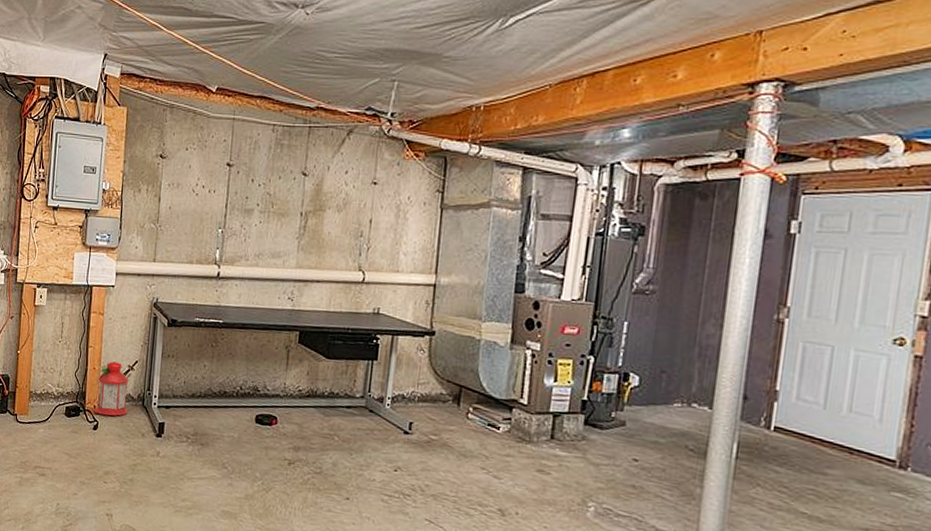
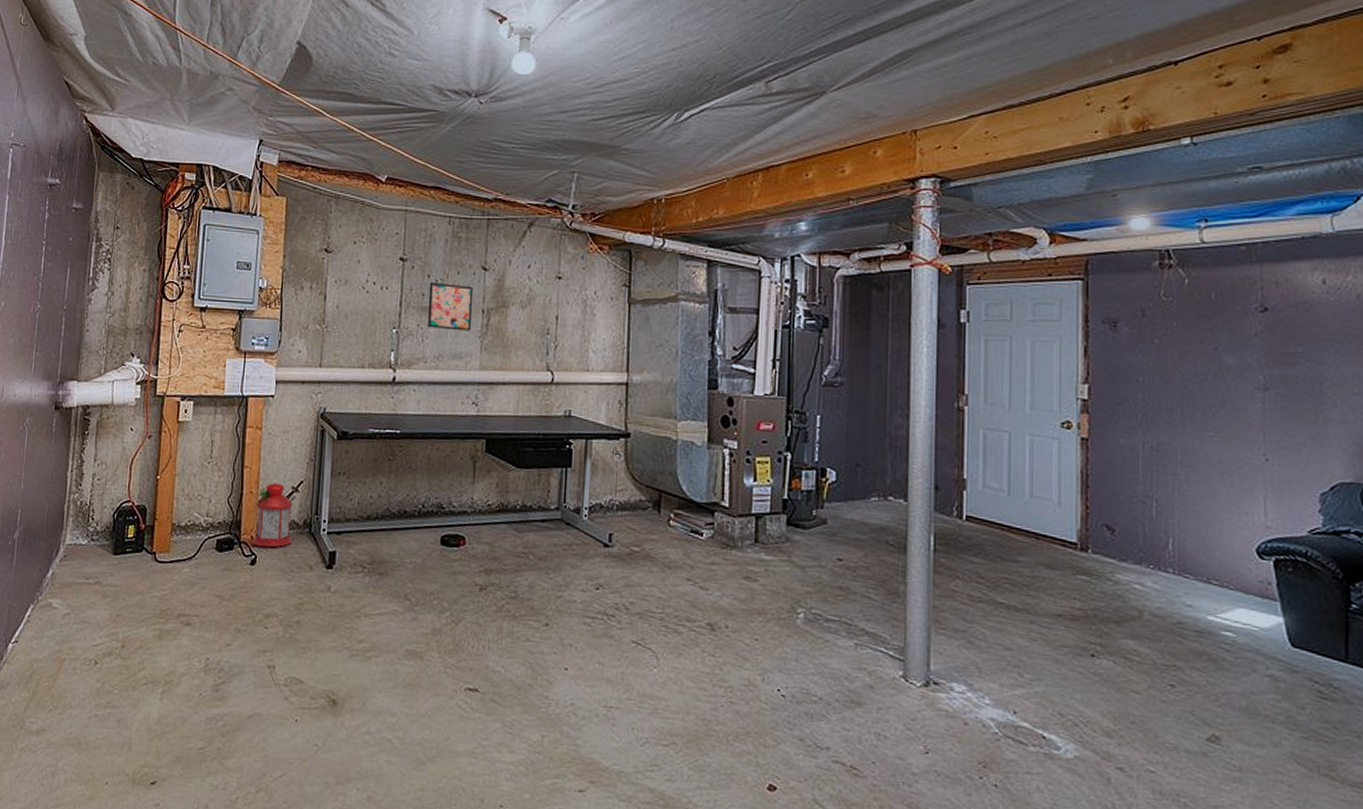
wall art: none [249,186,293,232] -> present [427,281,473,331]

